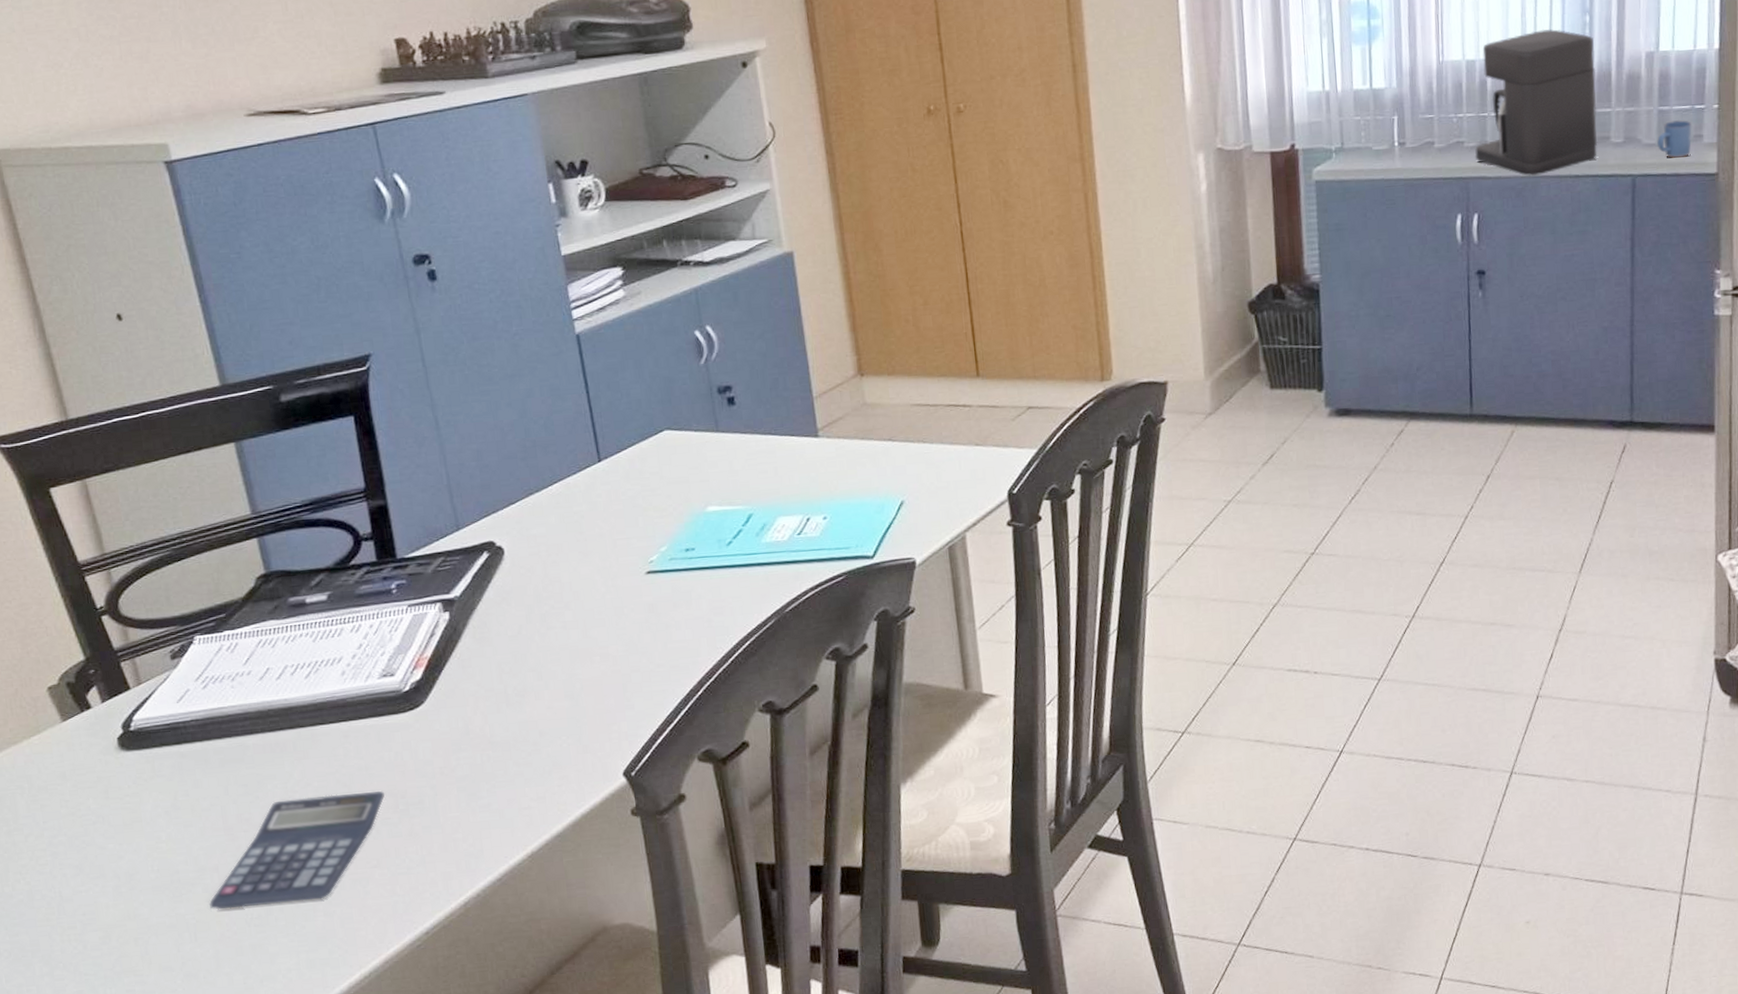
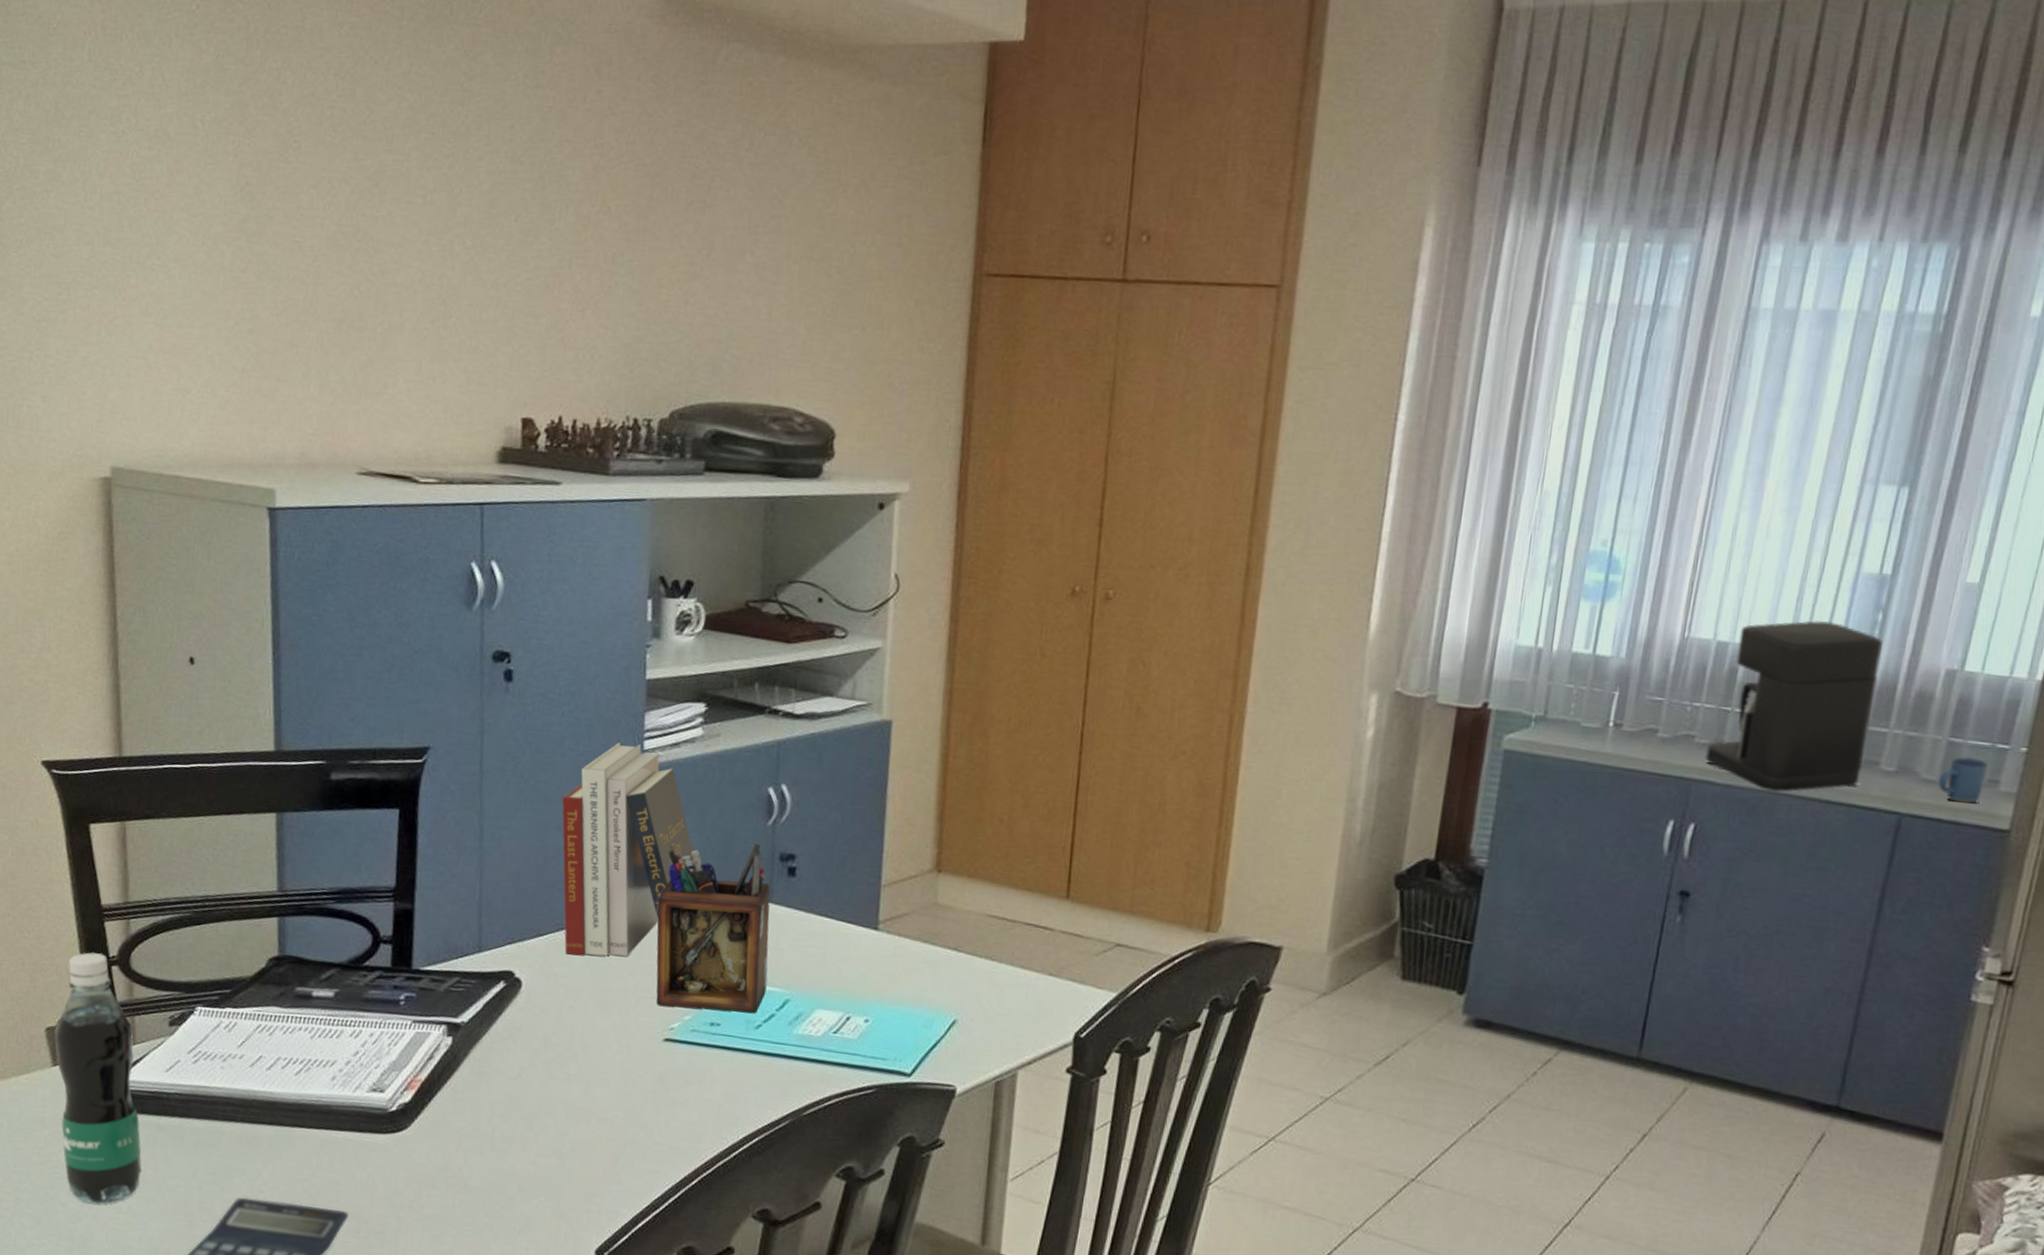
bottle: none [56,607,175,841] -> present [54,952,142,1204]
books: none [506,314,639,516] -> present [561,742,693,957]
desk organizer: none [614,382,730,543] -> present [656,843,770,1013]

